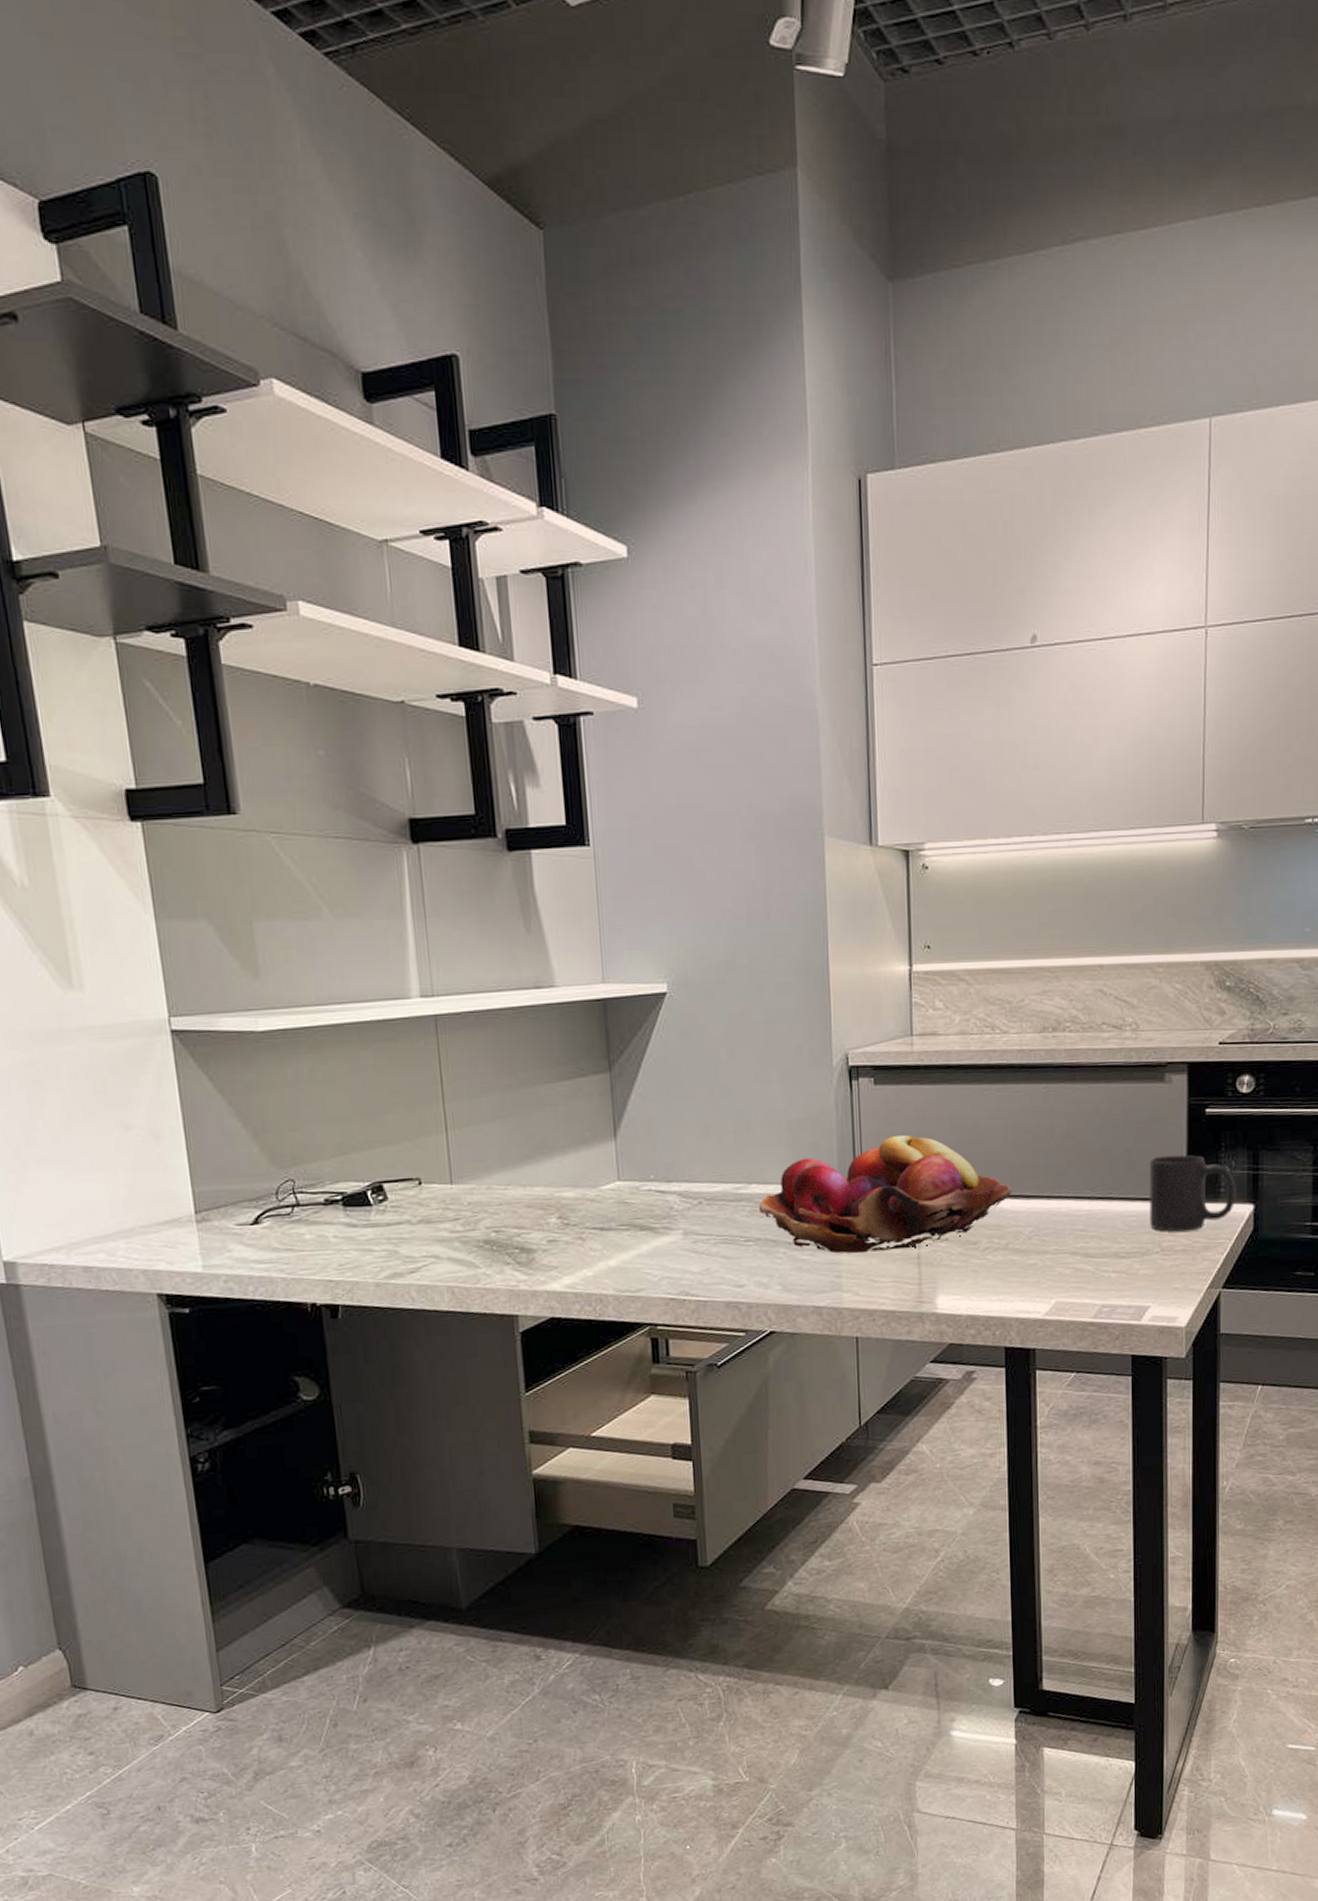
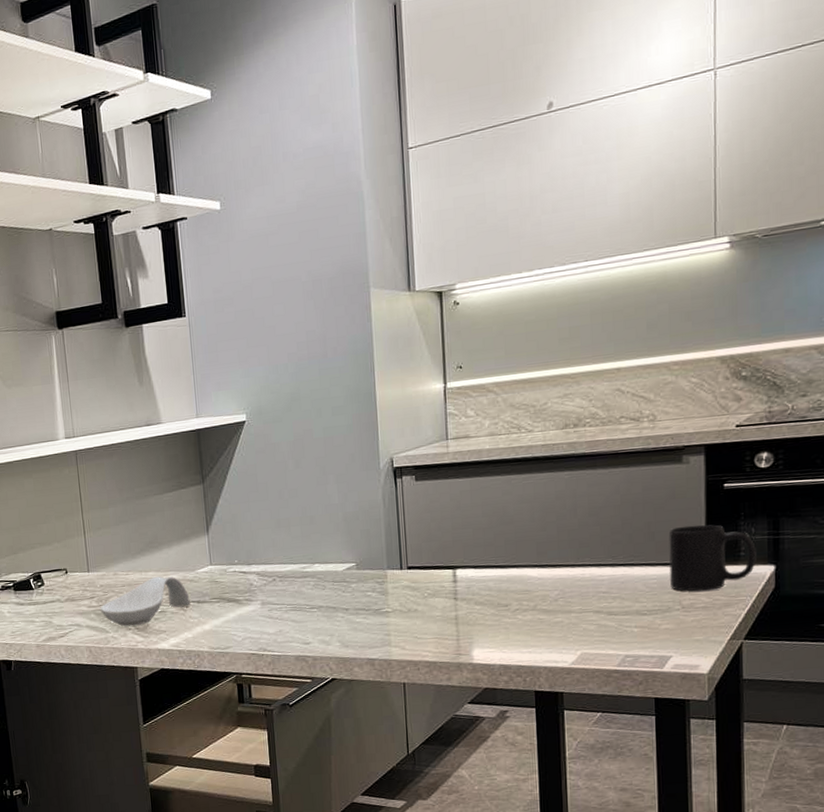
spoon rest: none [467,1194,591,1260] -> present [100,577,190,626]
fruit basket: present [758,1134,1013,1254] -> none [320,519,540,616]

